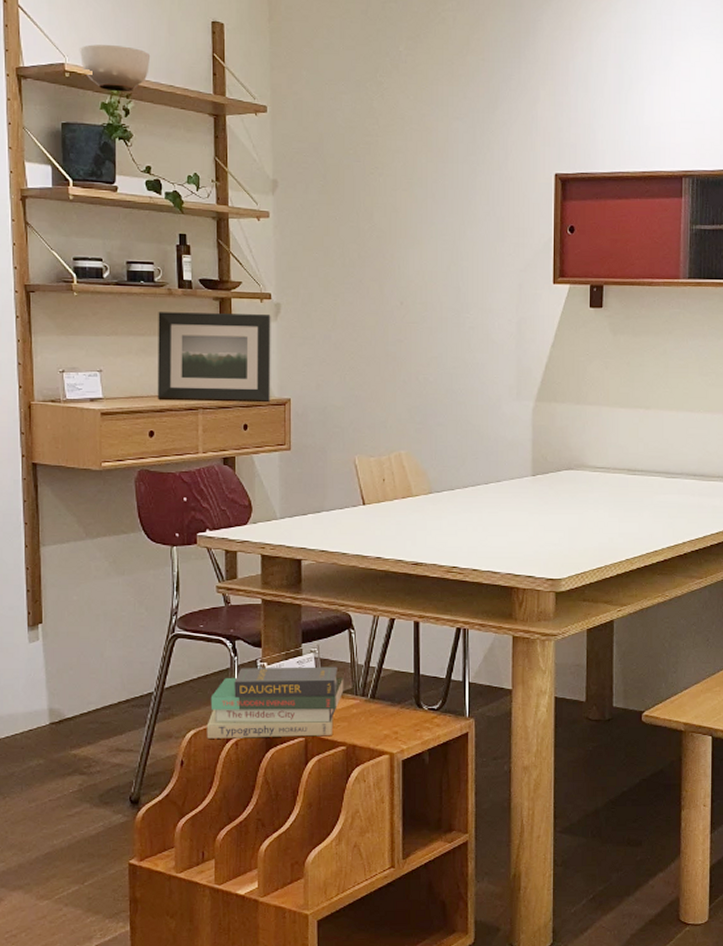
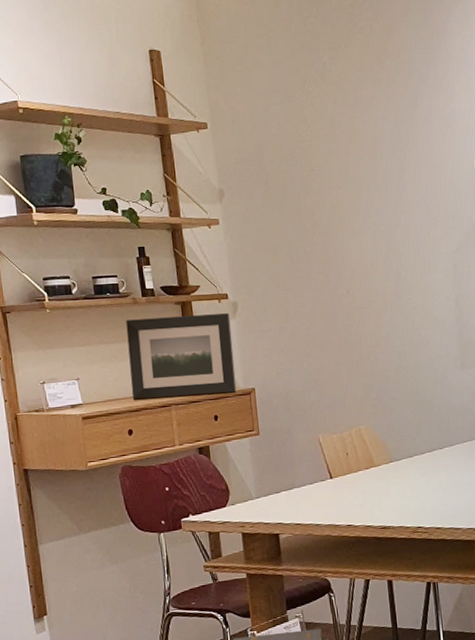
bowl: present [79,44,151,92] -> none [29,80,96,123]

